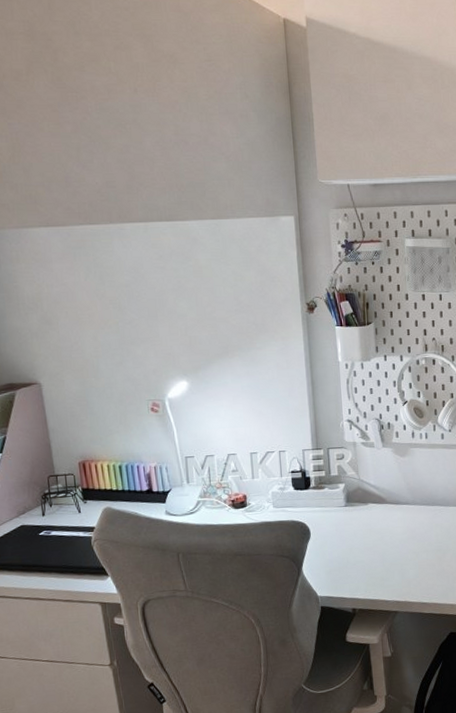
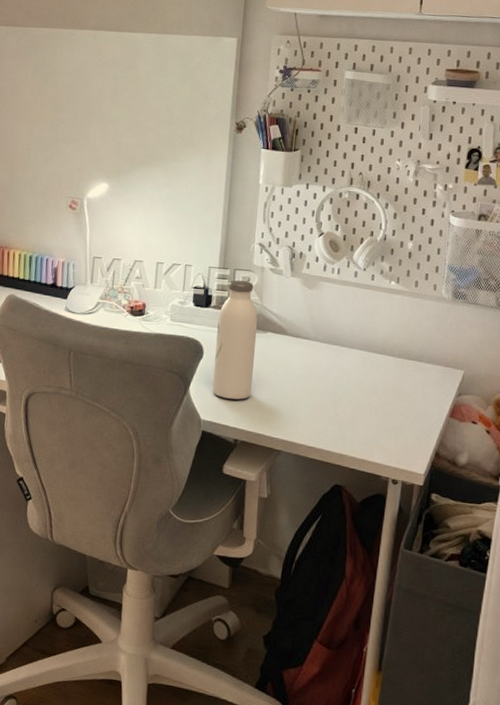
water bottle: none [319,458,362,573] -> present [212,280,258,400]

